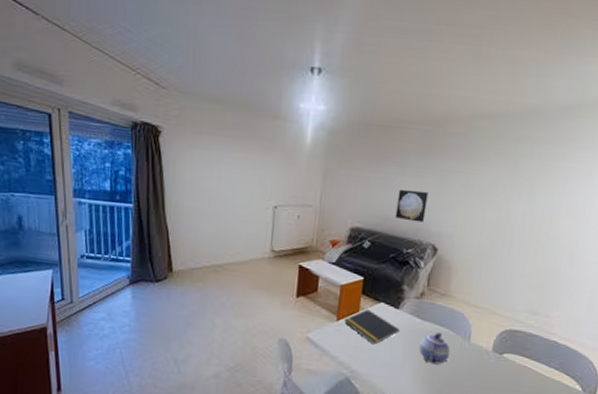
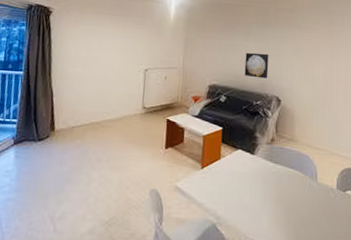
notepad: present [344,309,400,345] -> none [208,156,257,190]
teapot: present [419,331,451,365] -> none [275,173,302,205]

